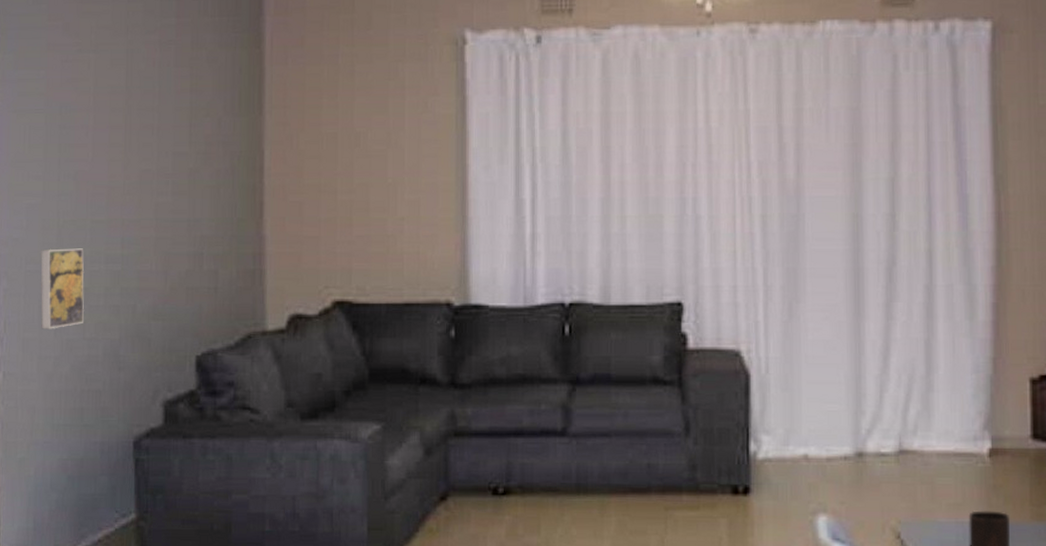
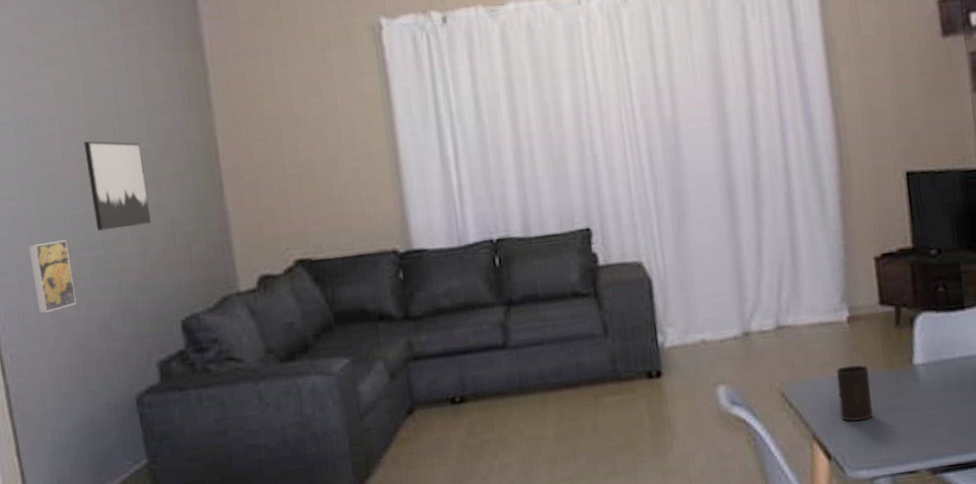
wall art: none [117,139,180,243] -> present [83,141,151,232]

